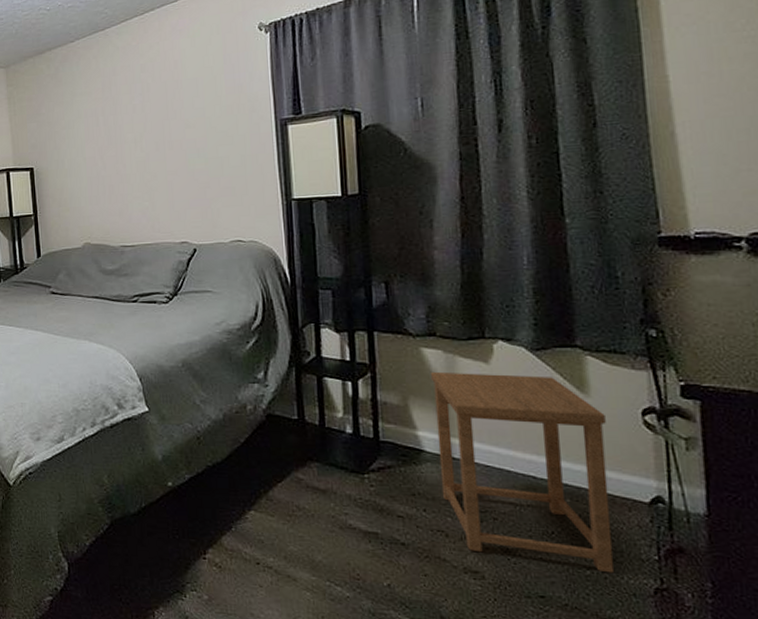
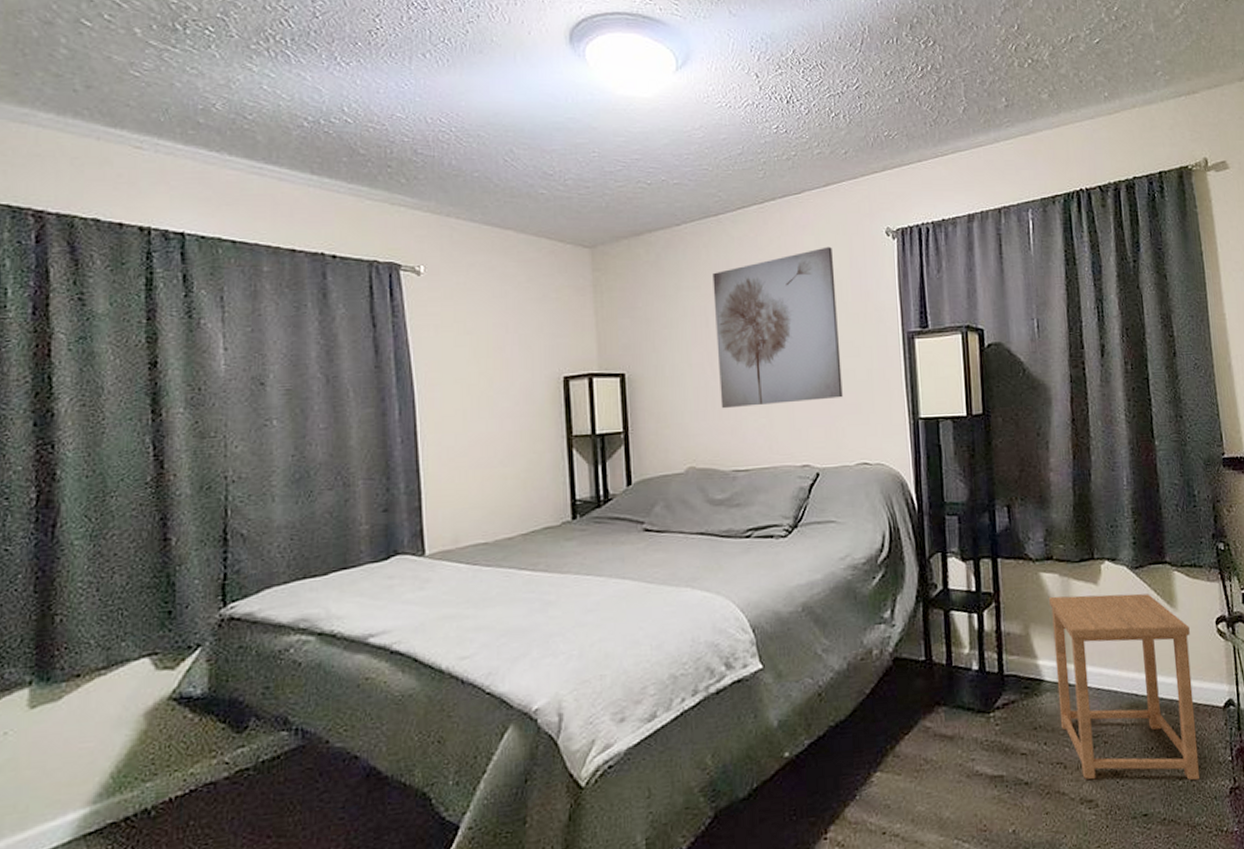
wall art: none [101,46,218,194] -> present [712,246,843,409]

